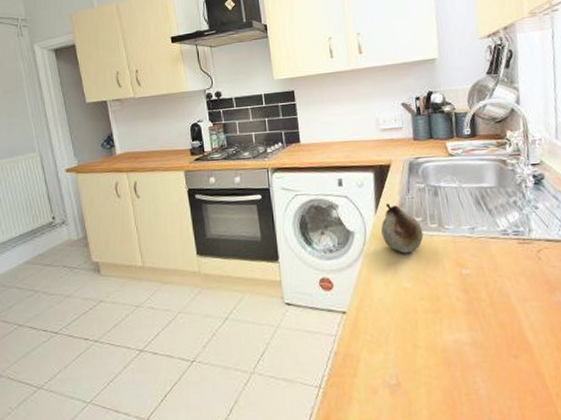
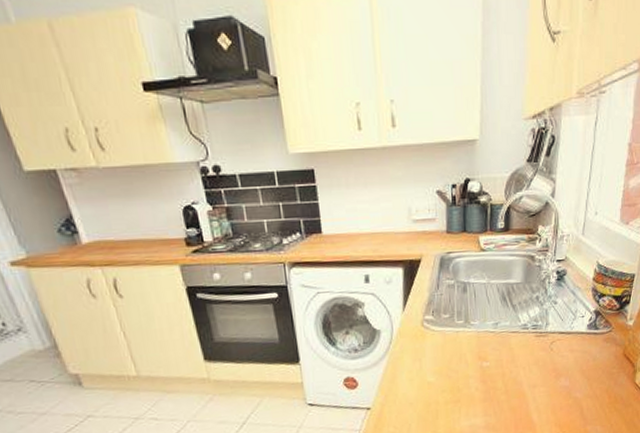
fruit: present [381,203,424,254] -> none [408,300,450,350]

